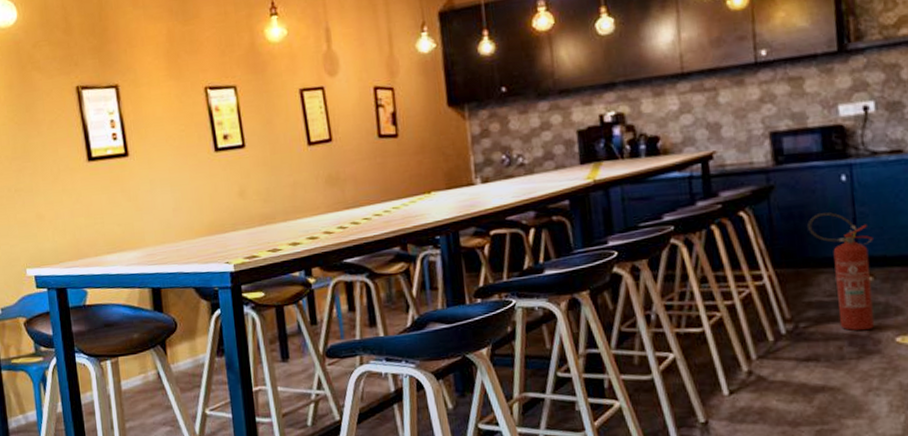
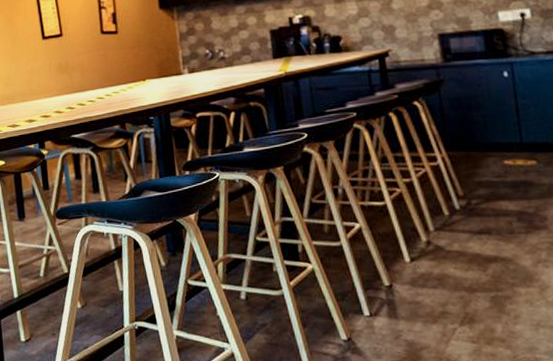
fire extinguisher: present [807,212,875,331] -> none [475,104,541,209]

